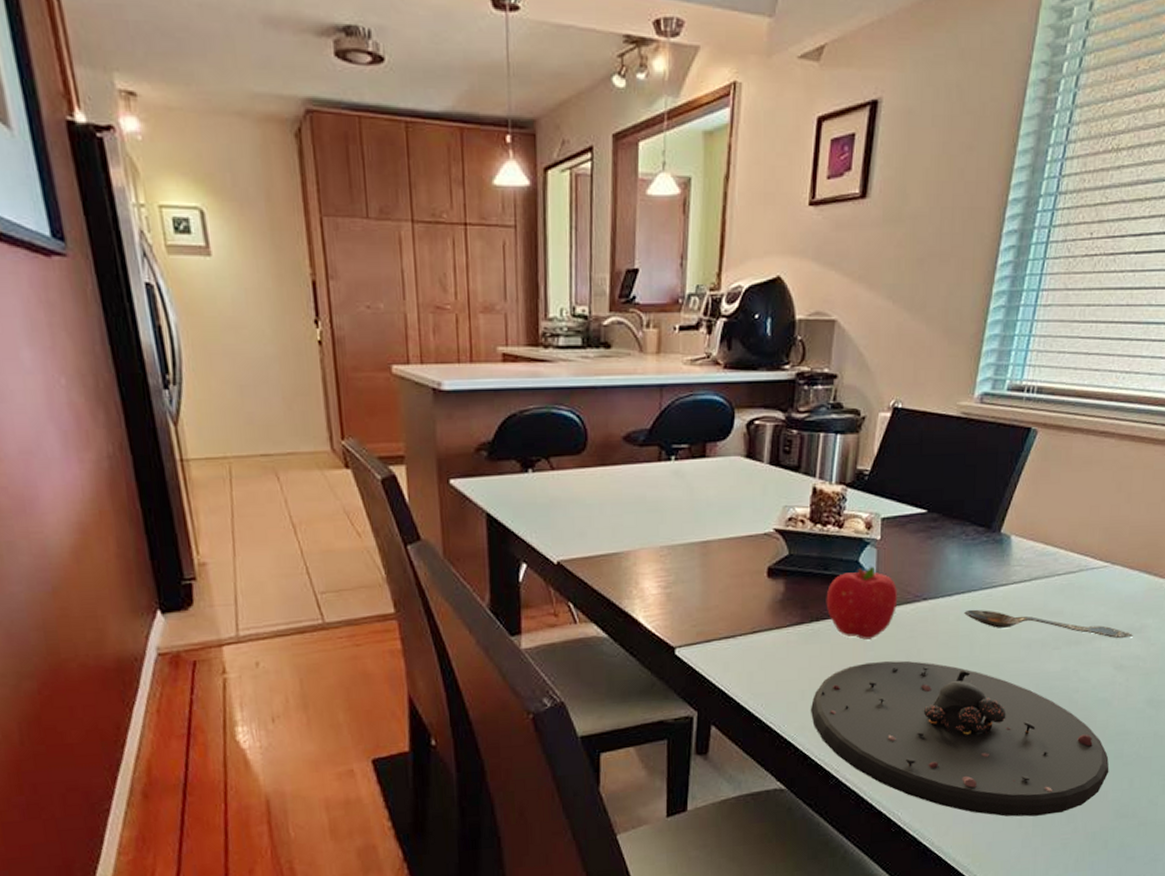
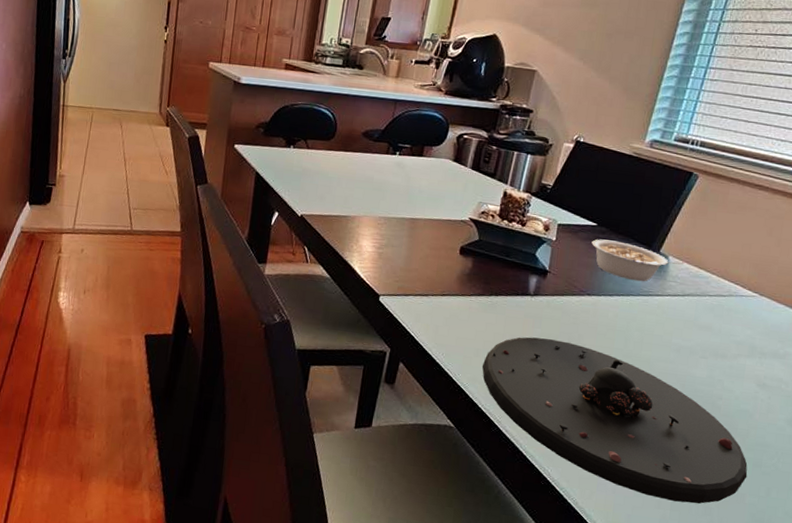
fruit: present [826,566,898,640] -> none [504,260,566,319]
legume: none [923,527,1031,573] -> present [591,239,687,282]
spoon: present [964,609,1133,639] -> none [622,310,777,361]

